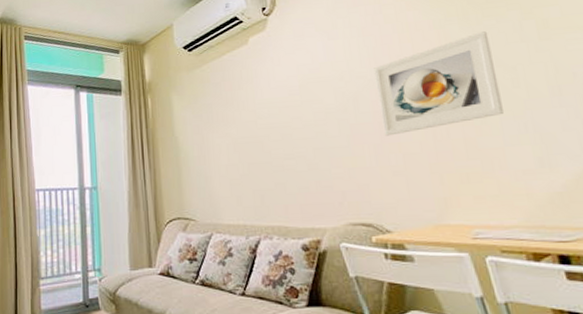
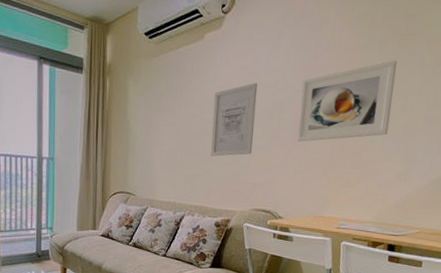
wall art: none [271,78,331,165] -> present [210,83,258,157]

